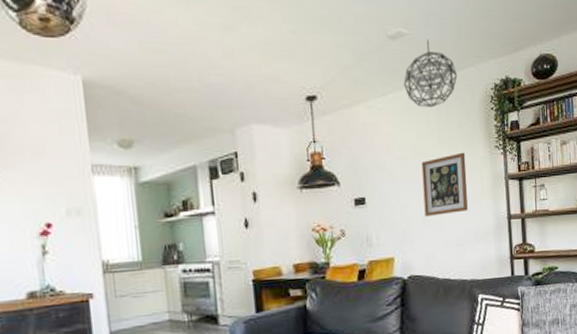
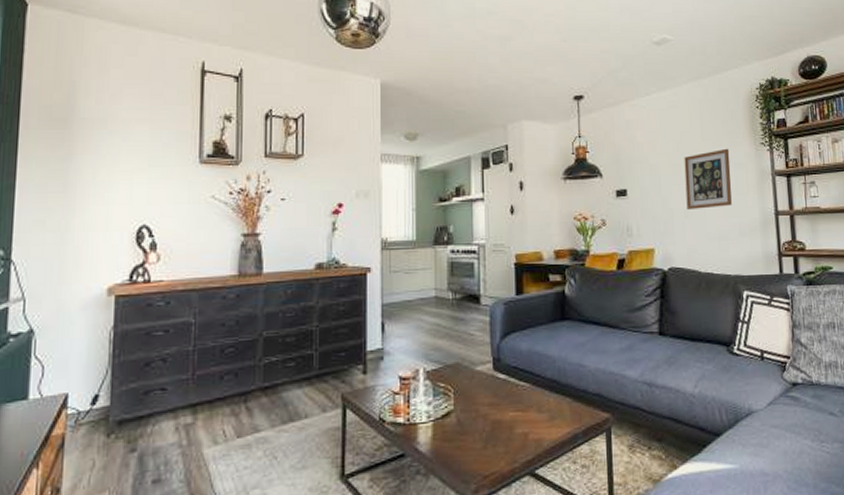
pendant light: present [403,39,458,108] -> none [667,44,722,106]

